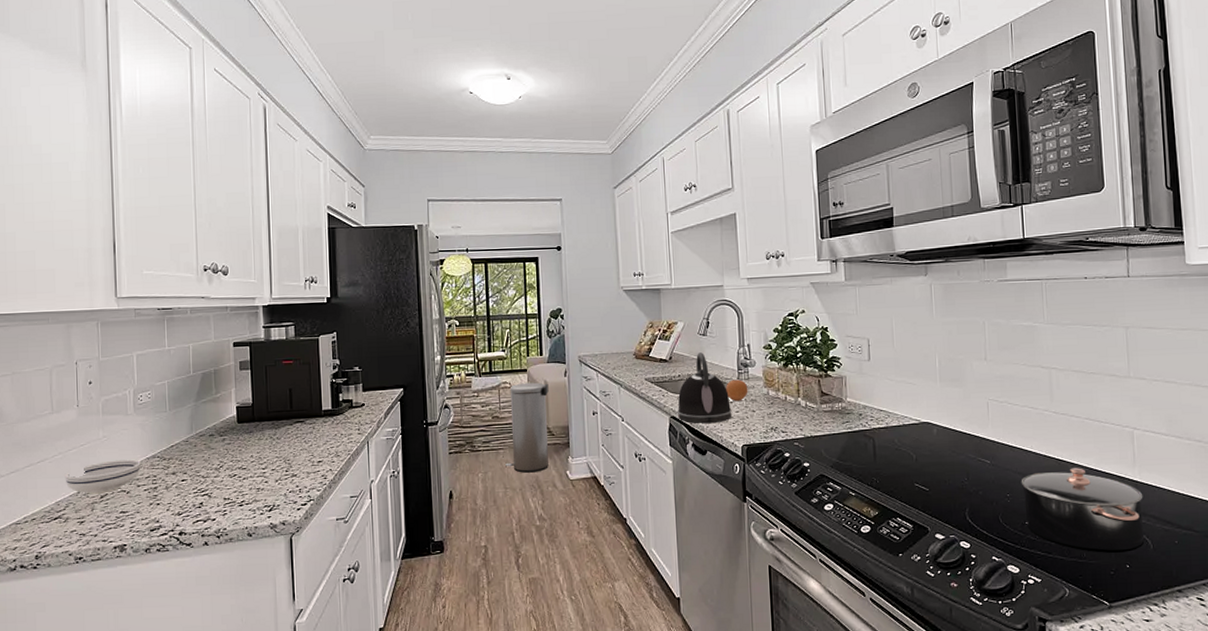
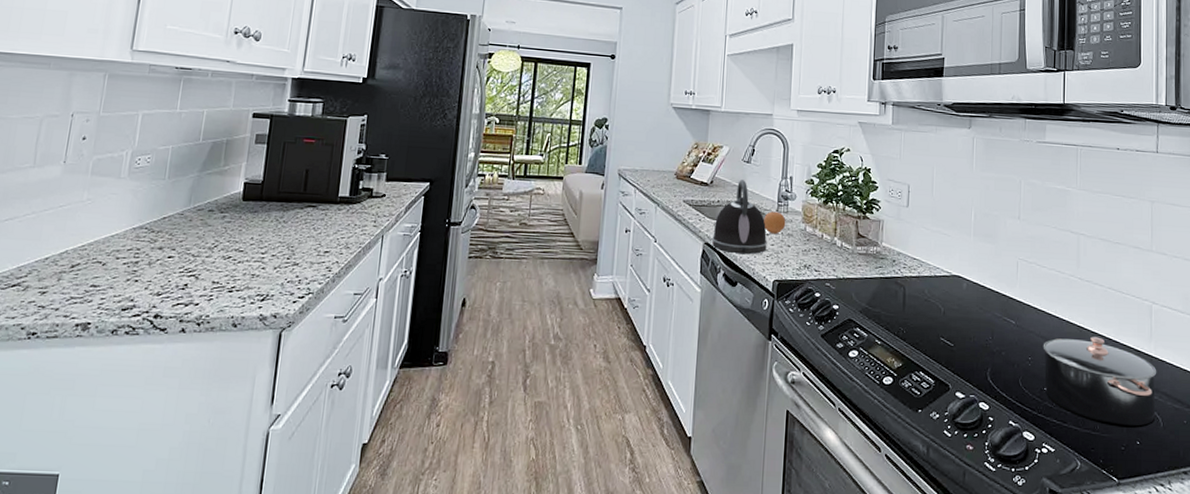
bowl: present [65,459,141,495] -> none [33,226,125,264]
pedal bin: present [505,382,549,473] -> none [527,191,584,287]

